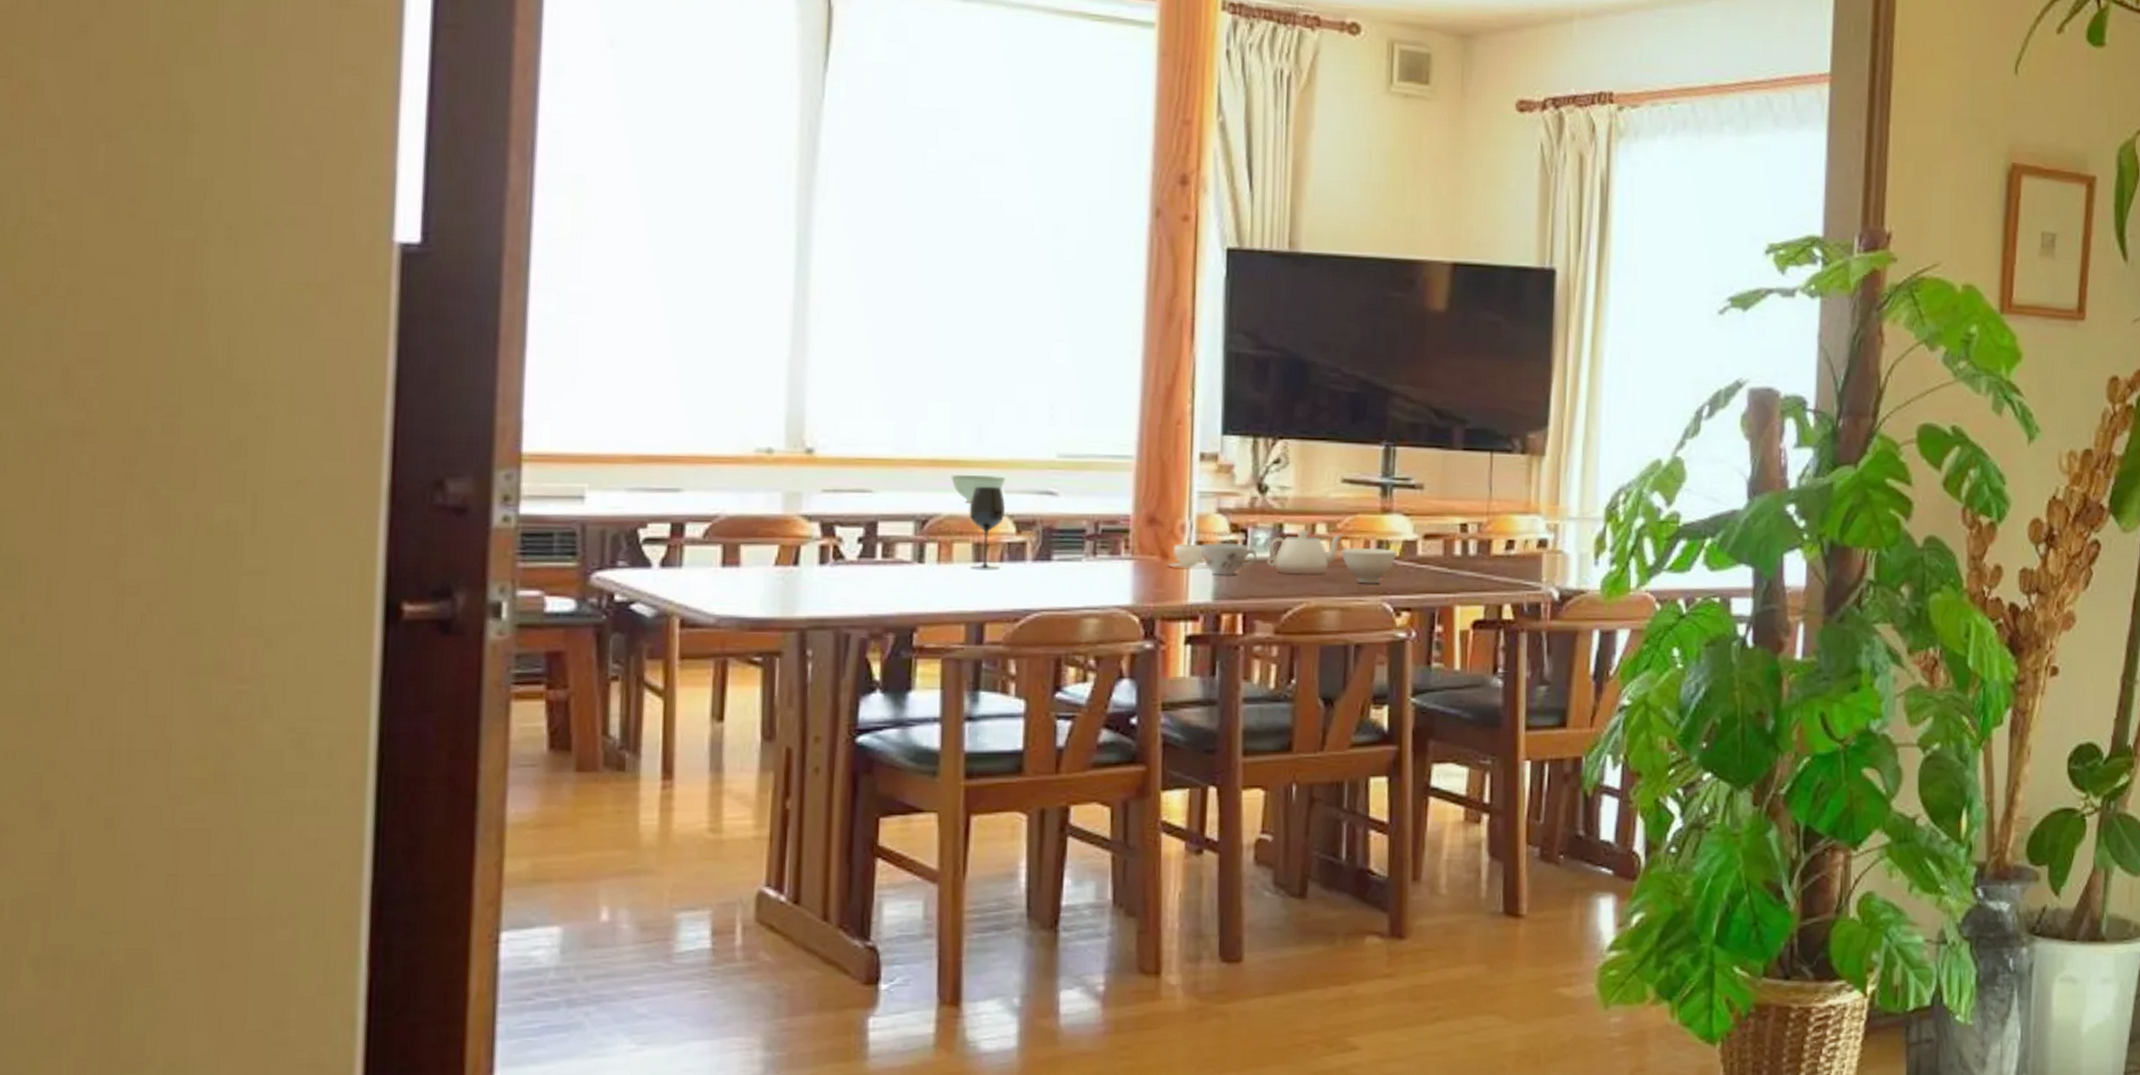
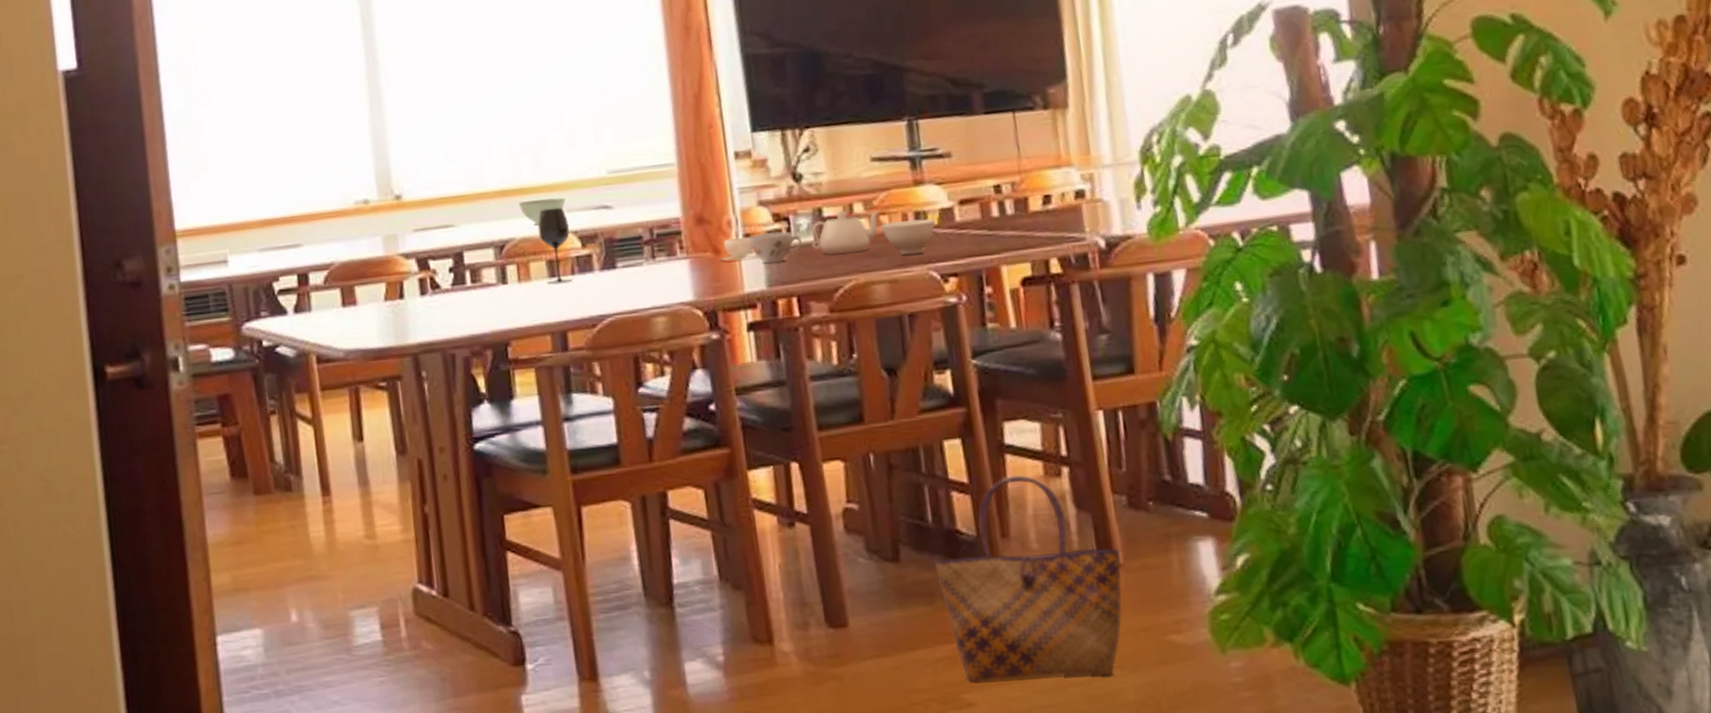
tote bag: none [1341,818,1525,1025] -> present [935,474,1123,681]

